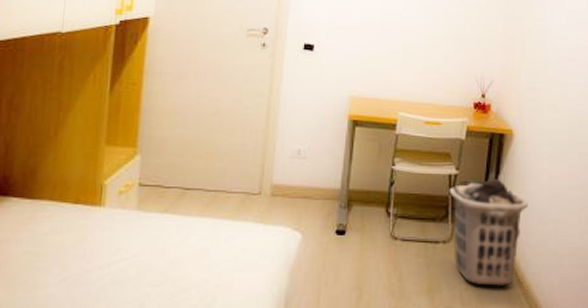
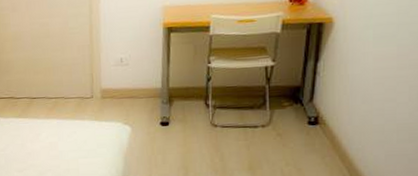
clothes hamper: present [449,179,528,286] -> none [266,66,351,162]

